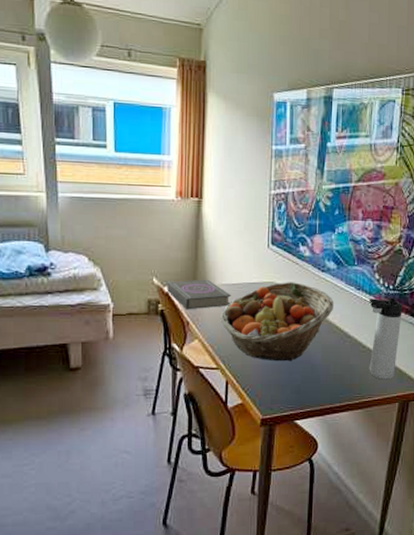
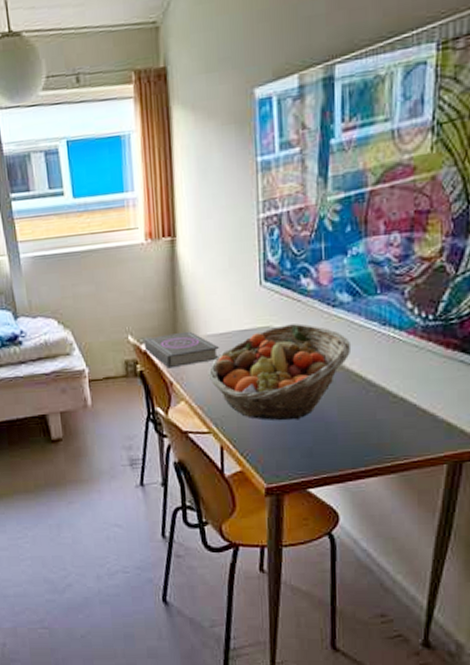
thermos bottle: present [368,298,403,380] -> none [399,330,448,436]

